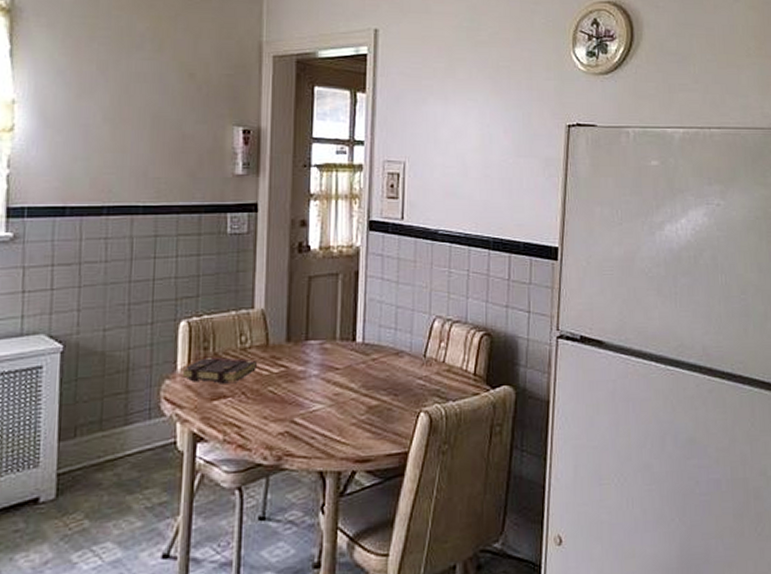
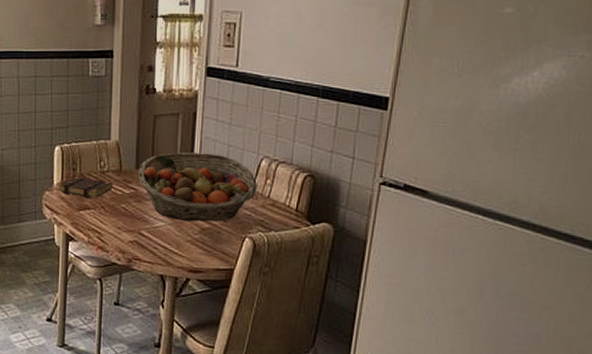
fruit basket: none [290,316,432,400] -> present [138,152,258,222]

